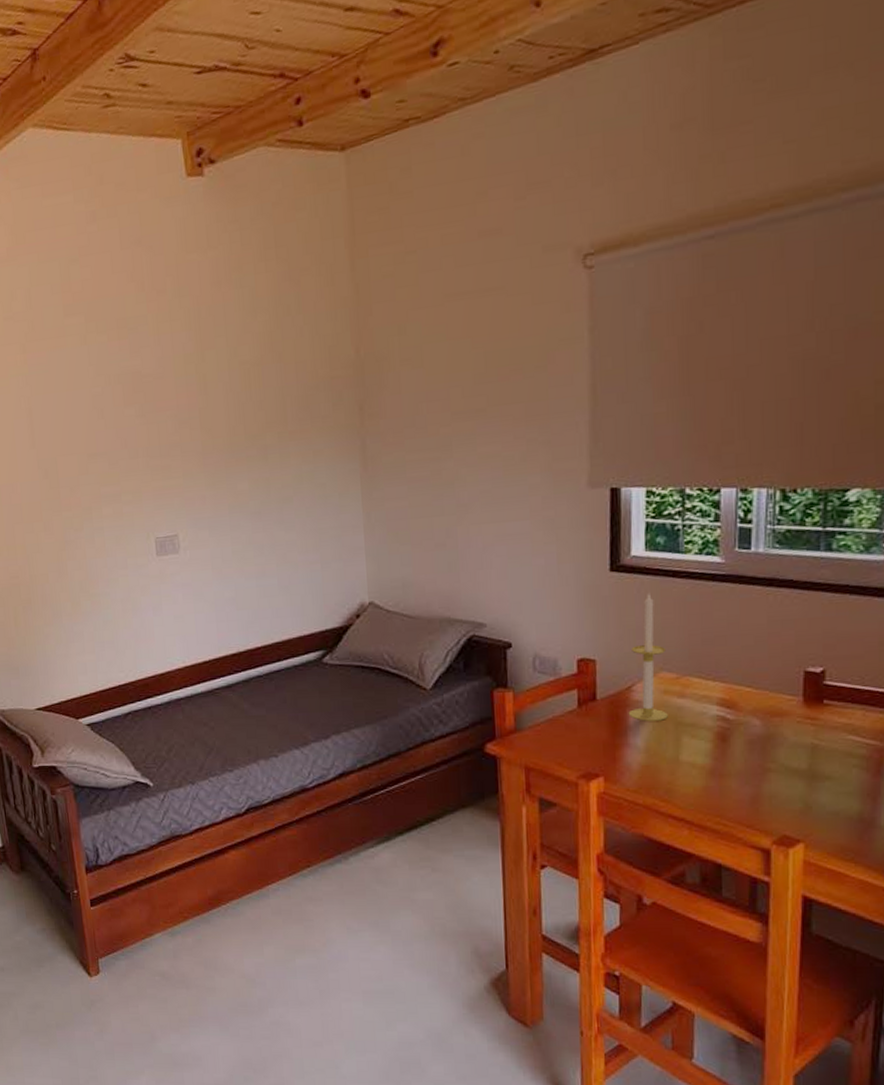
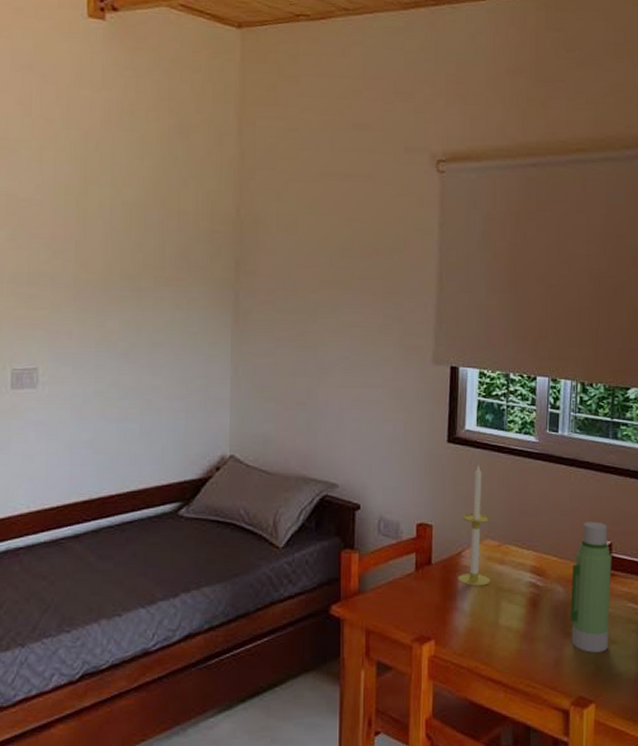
water bottle: none [770,646,825,789] -> present [570,521,612,653]

